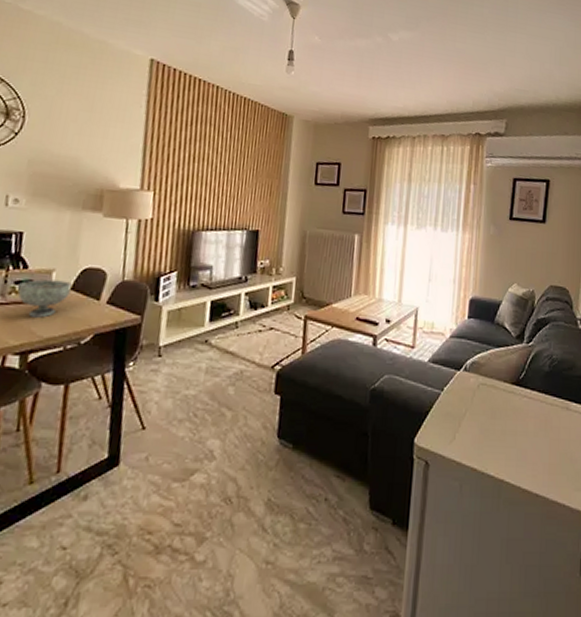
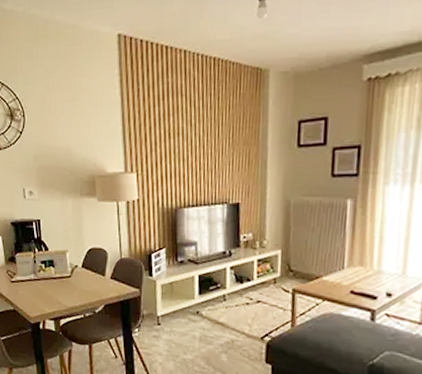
bowl: present [17,279,71,318] -> none [44,259,82,291]

